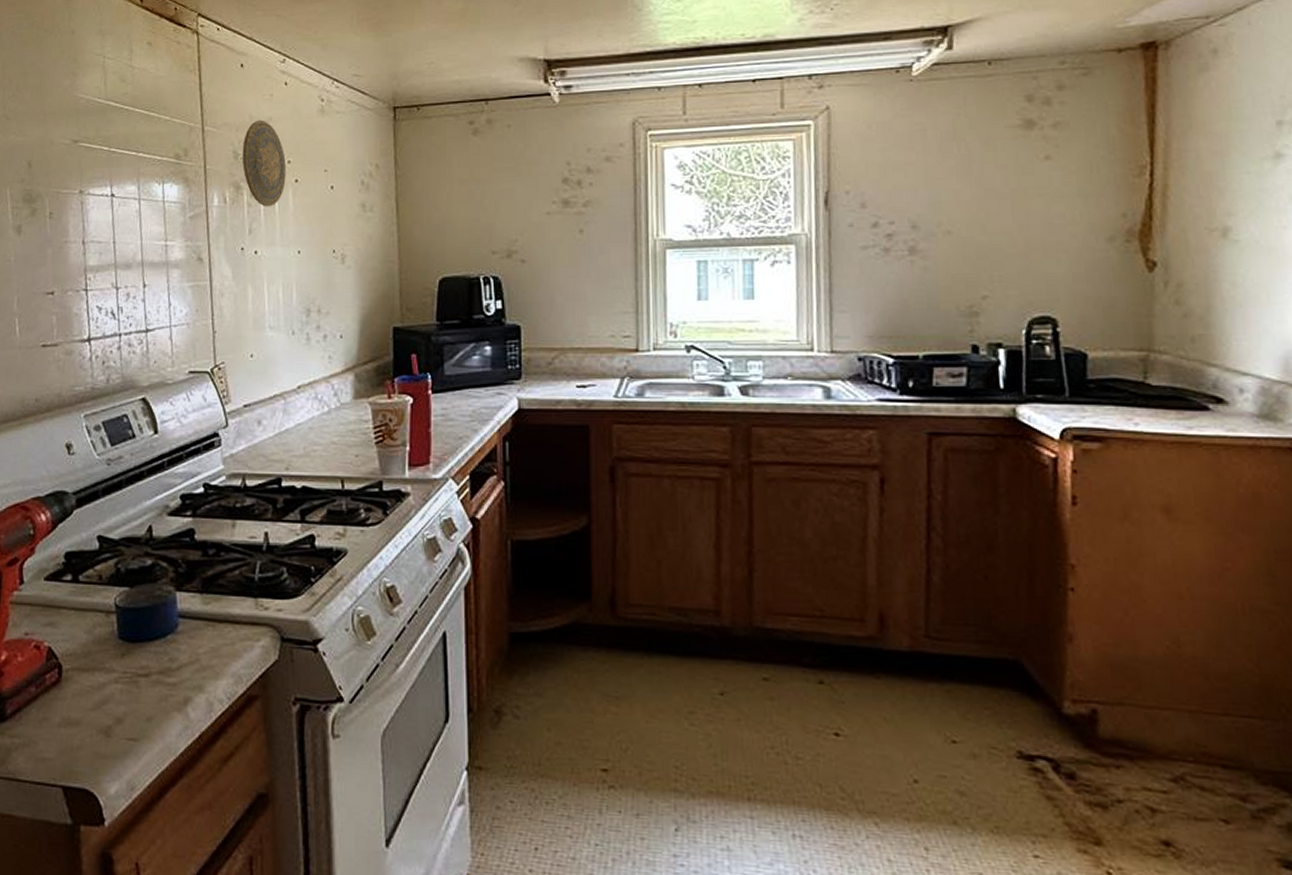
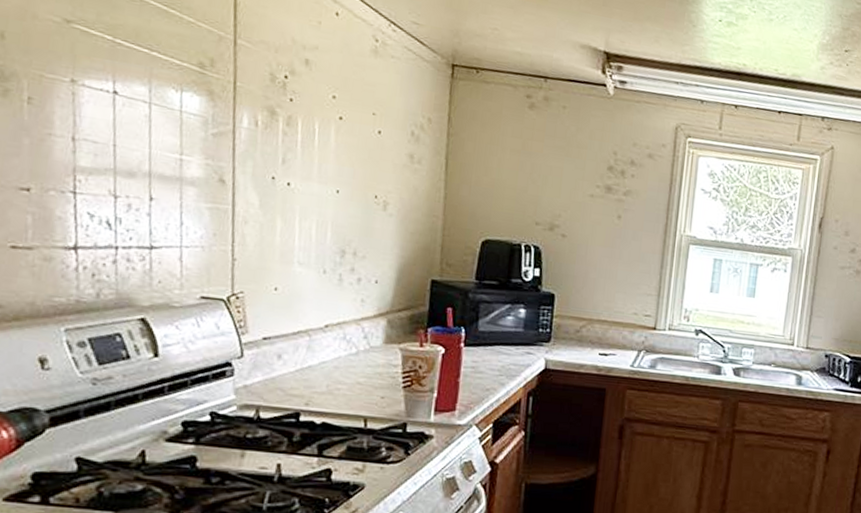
decorative plate: present [242,119,287,207] -> none [280,45,331,140]

